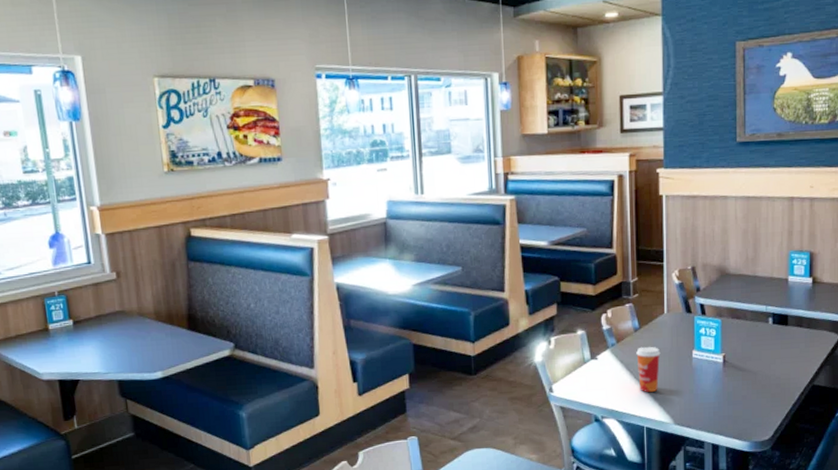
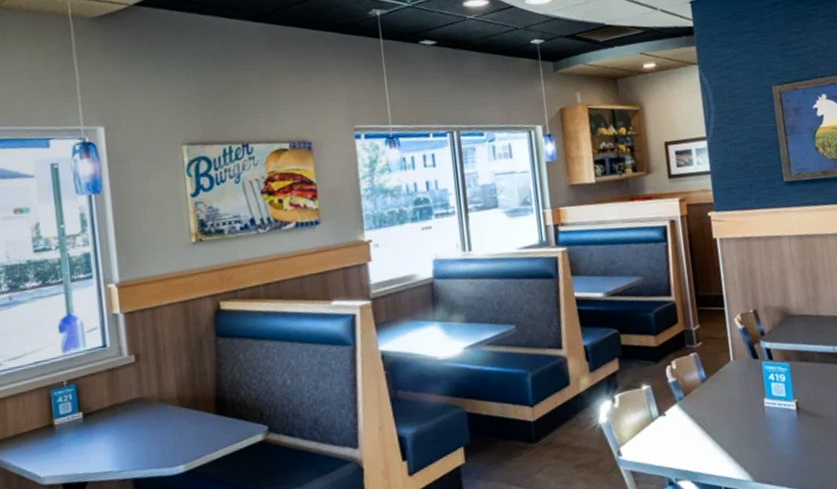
paper cup: present [636,346,661,393] -> none [706,397,732,449]

